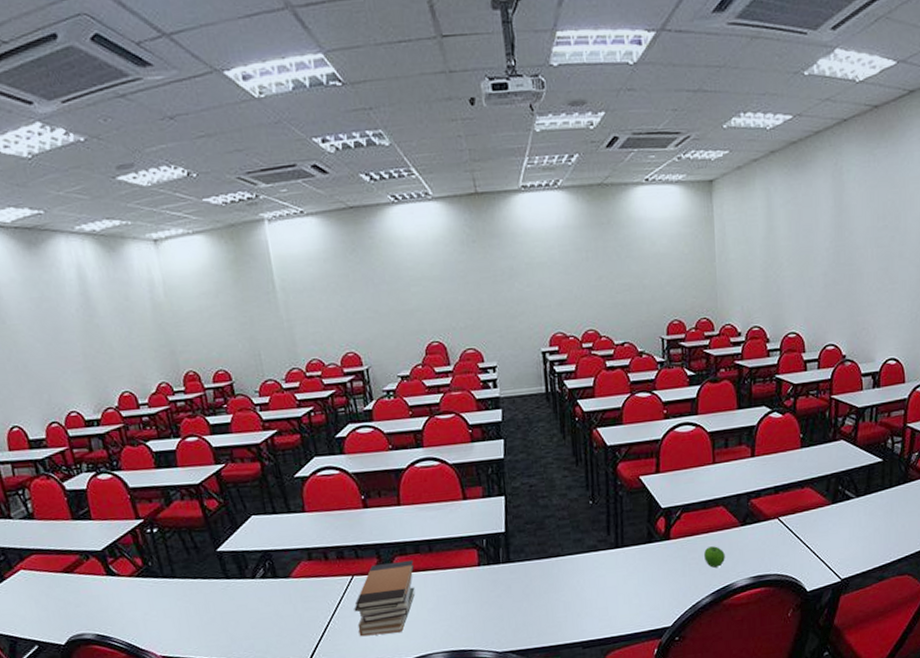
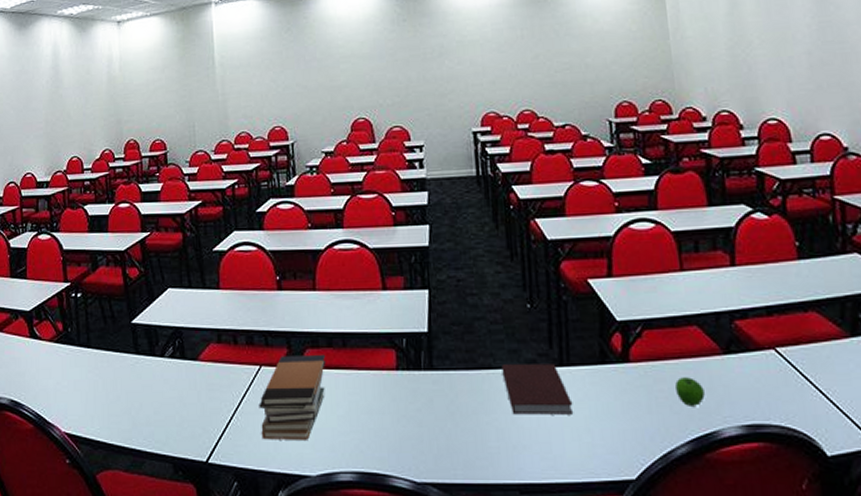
notebook: none [568,547,626,590] -> present [501,364,574,415]

